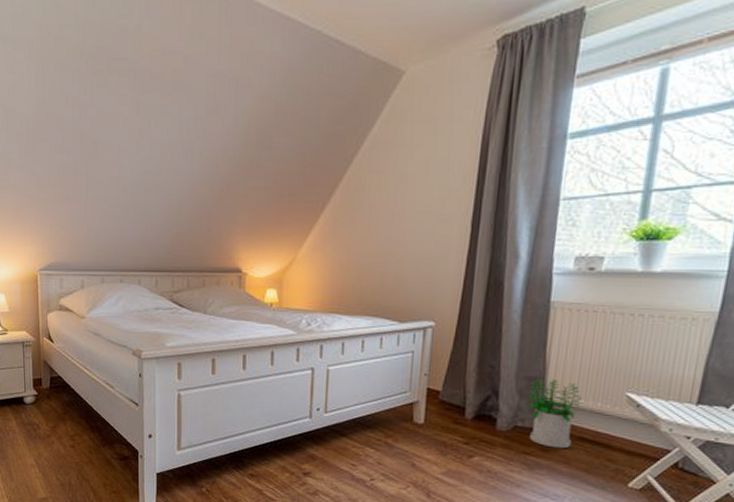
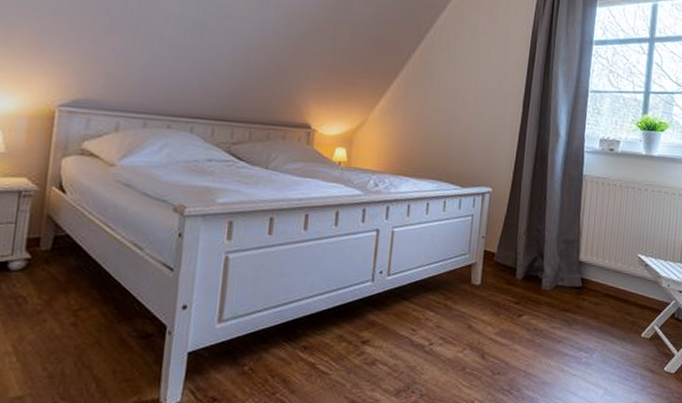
potted plant: present [523,378,582,449] -> none [563,242,607,305]

